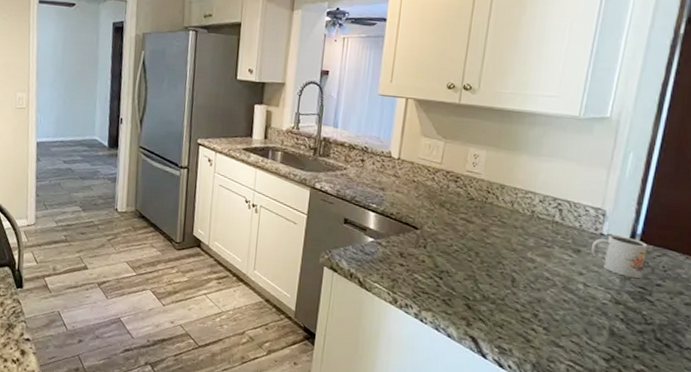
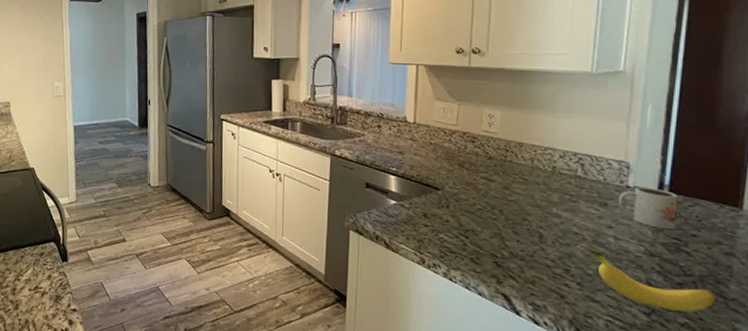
banana: none [557,295,674,359] -> present [588,249,717,312]

